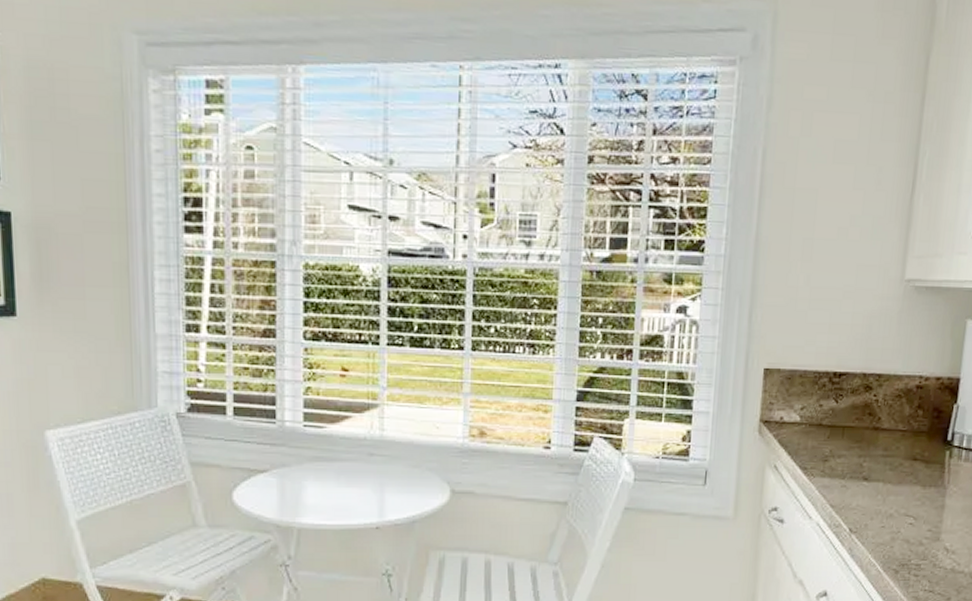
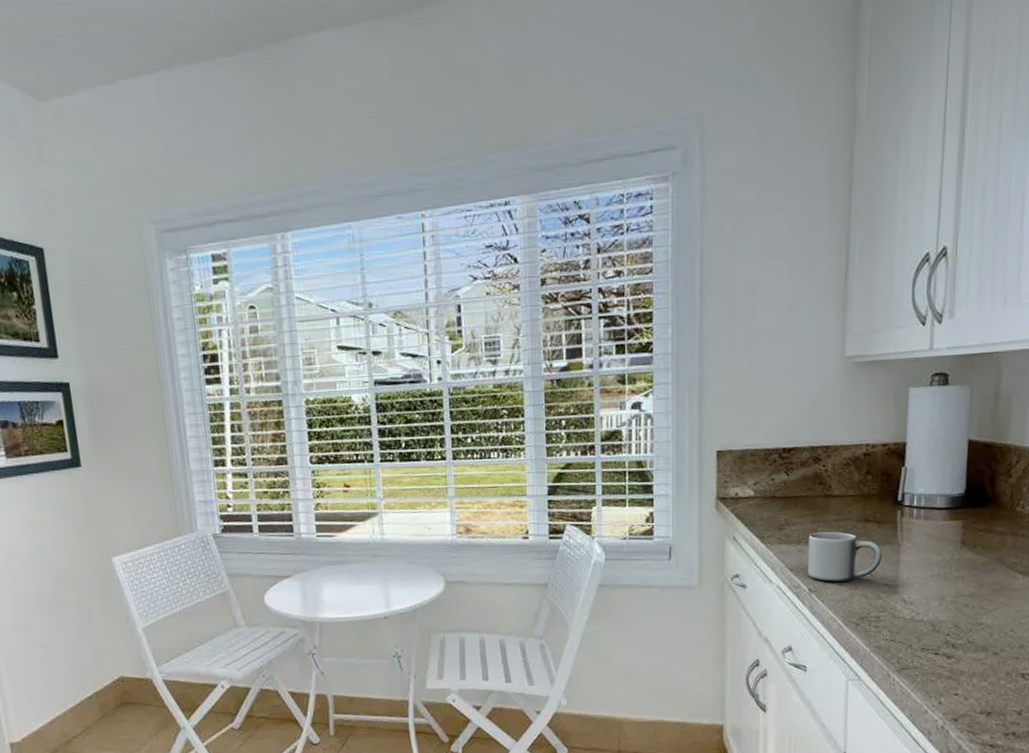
mug: none [849,467,928,523] -> present [807,531,883,582]

